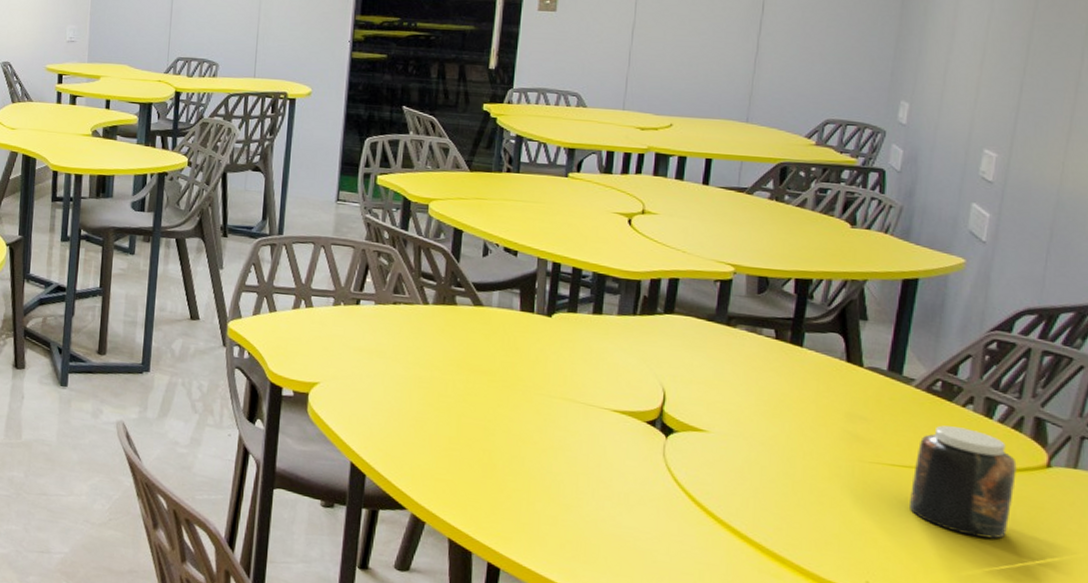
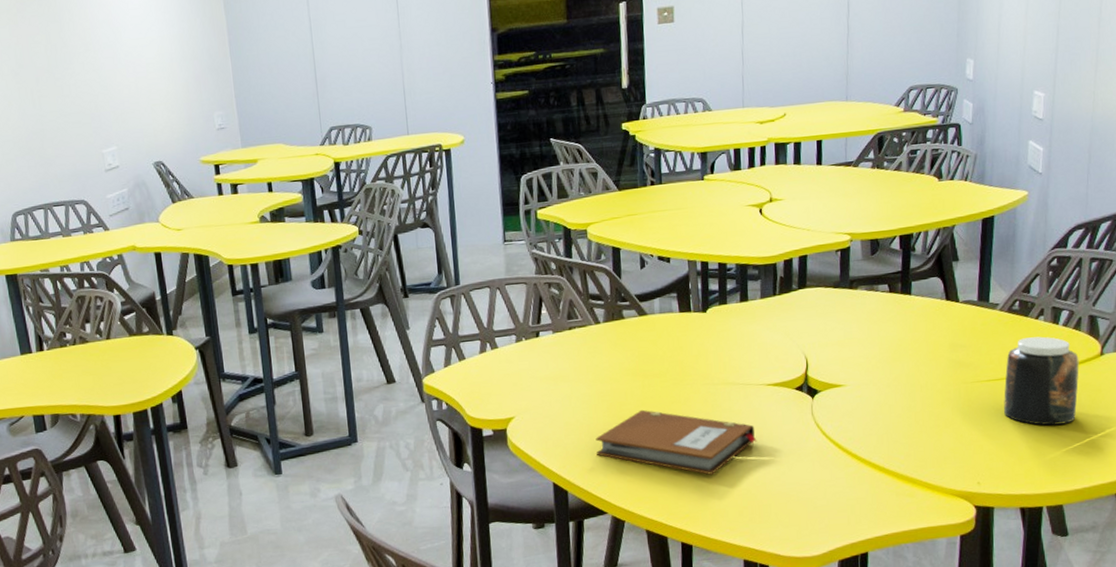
notebook: none [404,405,593,495] -> present [595,409,757,475]

